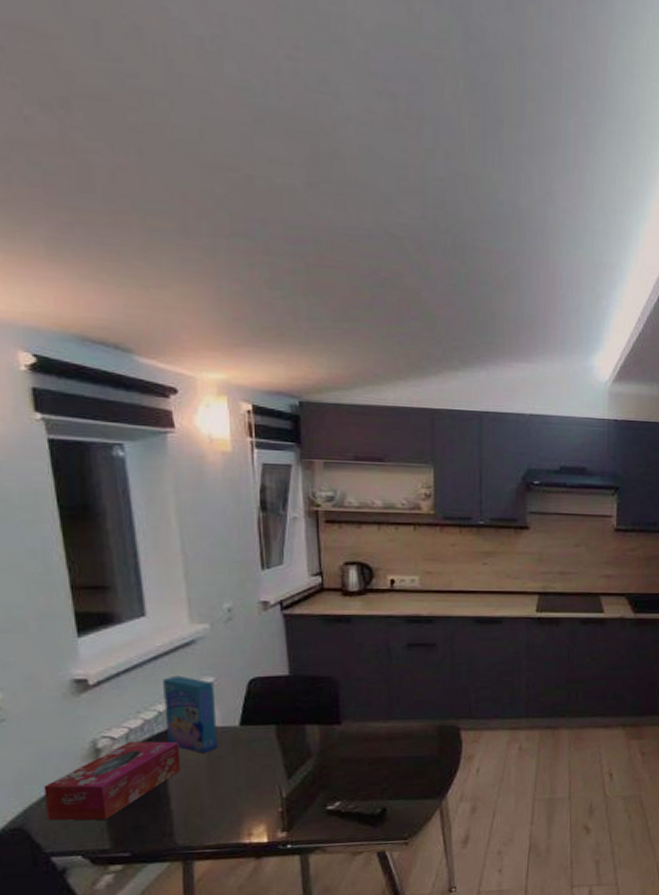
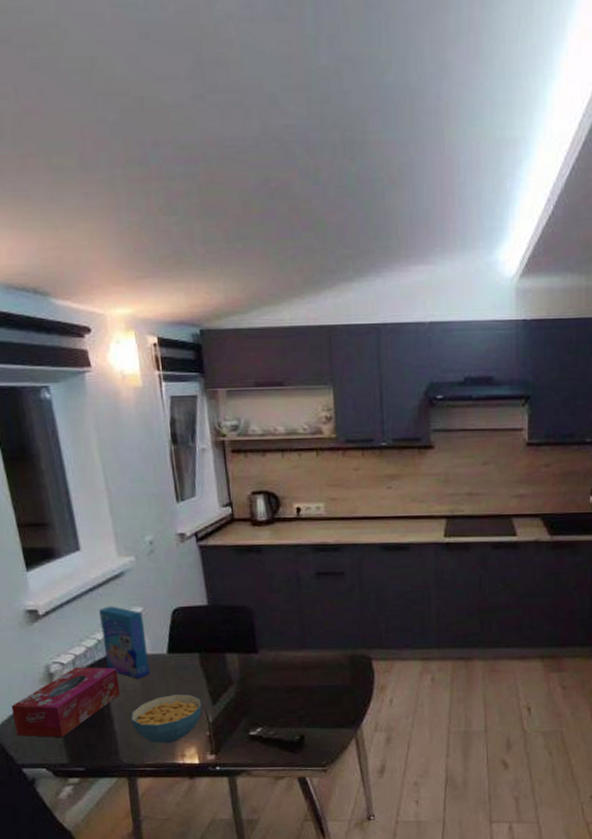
cereal bowl: none [191,768,275,822] -> present [131,694,202,743]

